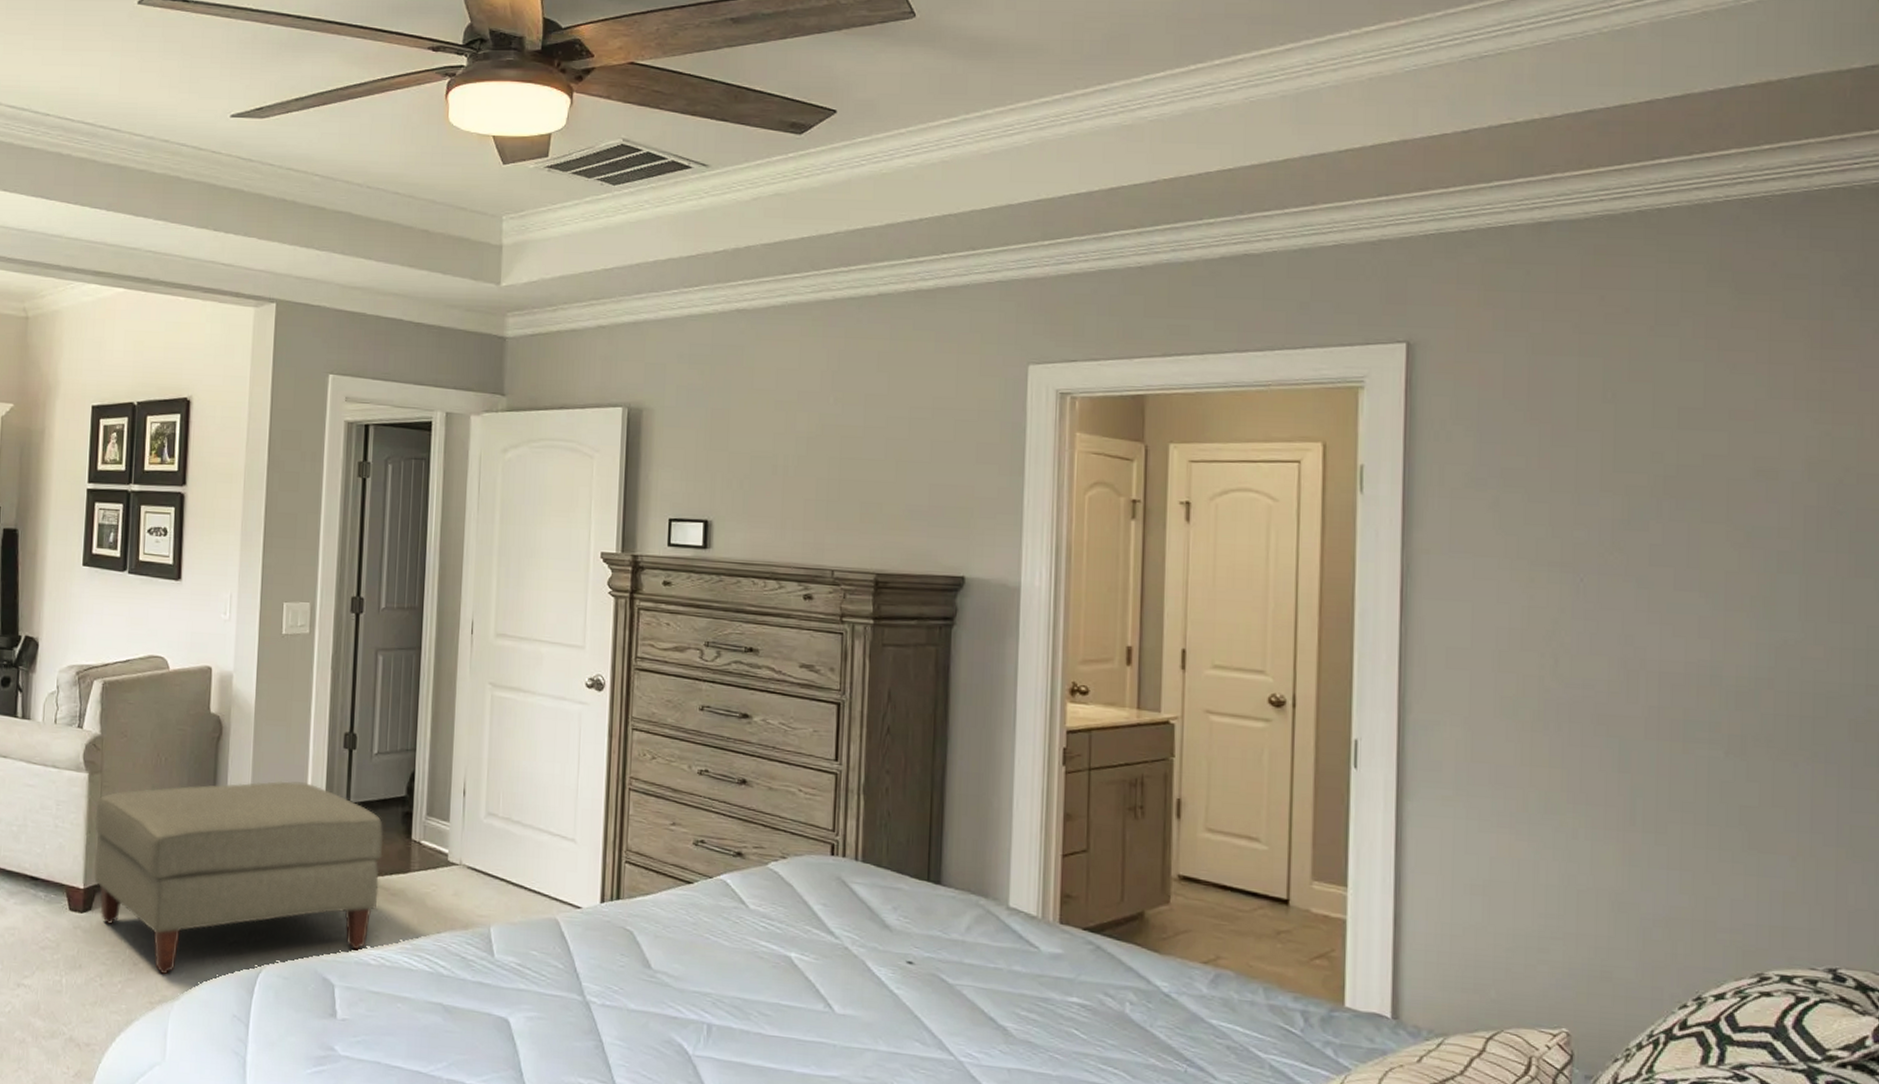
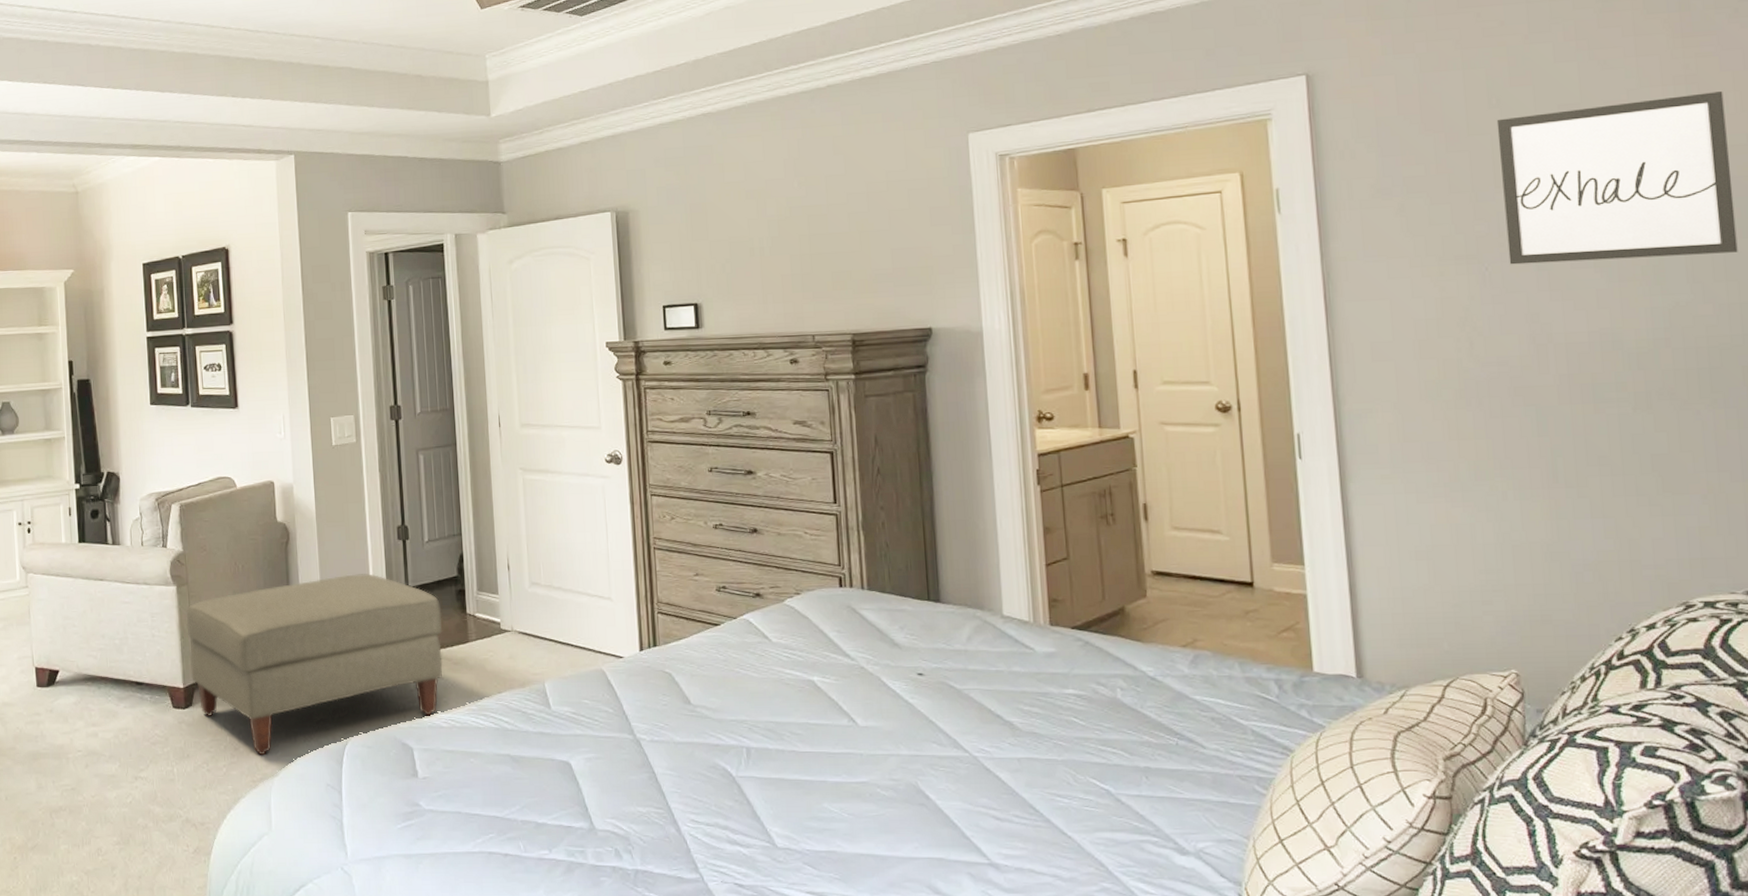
wall art: none [1607,412,1859,592] -> present [1496,91,1738,265]

